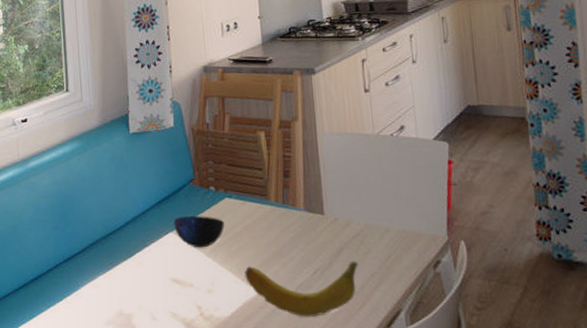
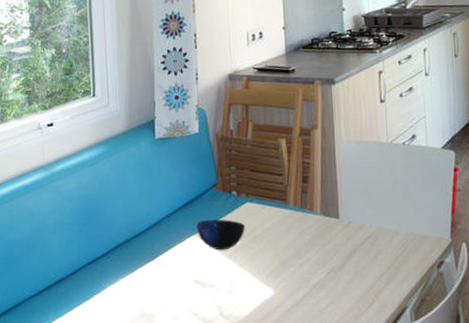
fruit: present [244,261,358,317] -> none [263,262,369,315]

